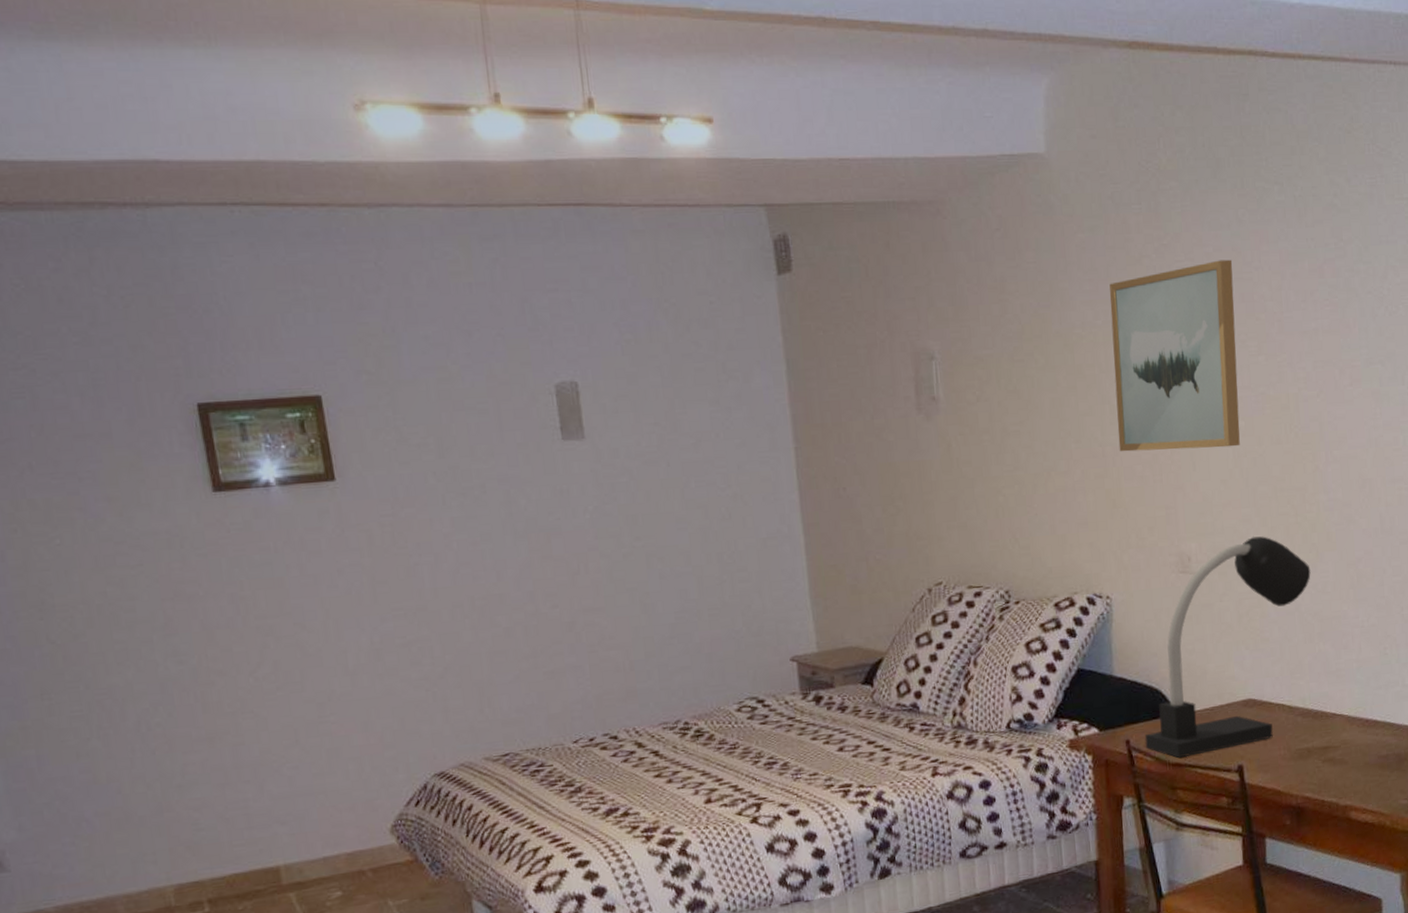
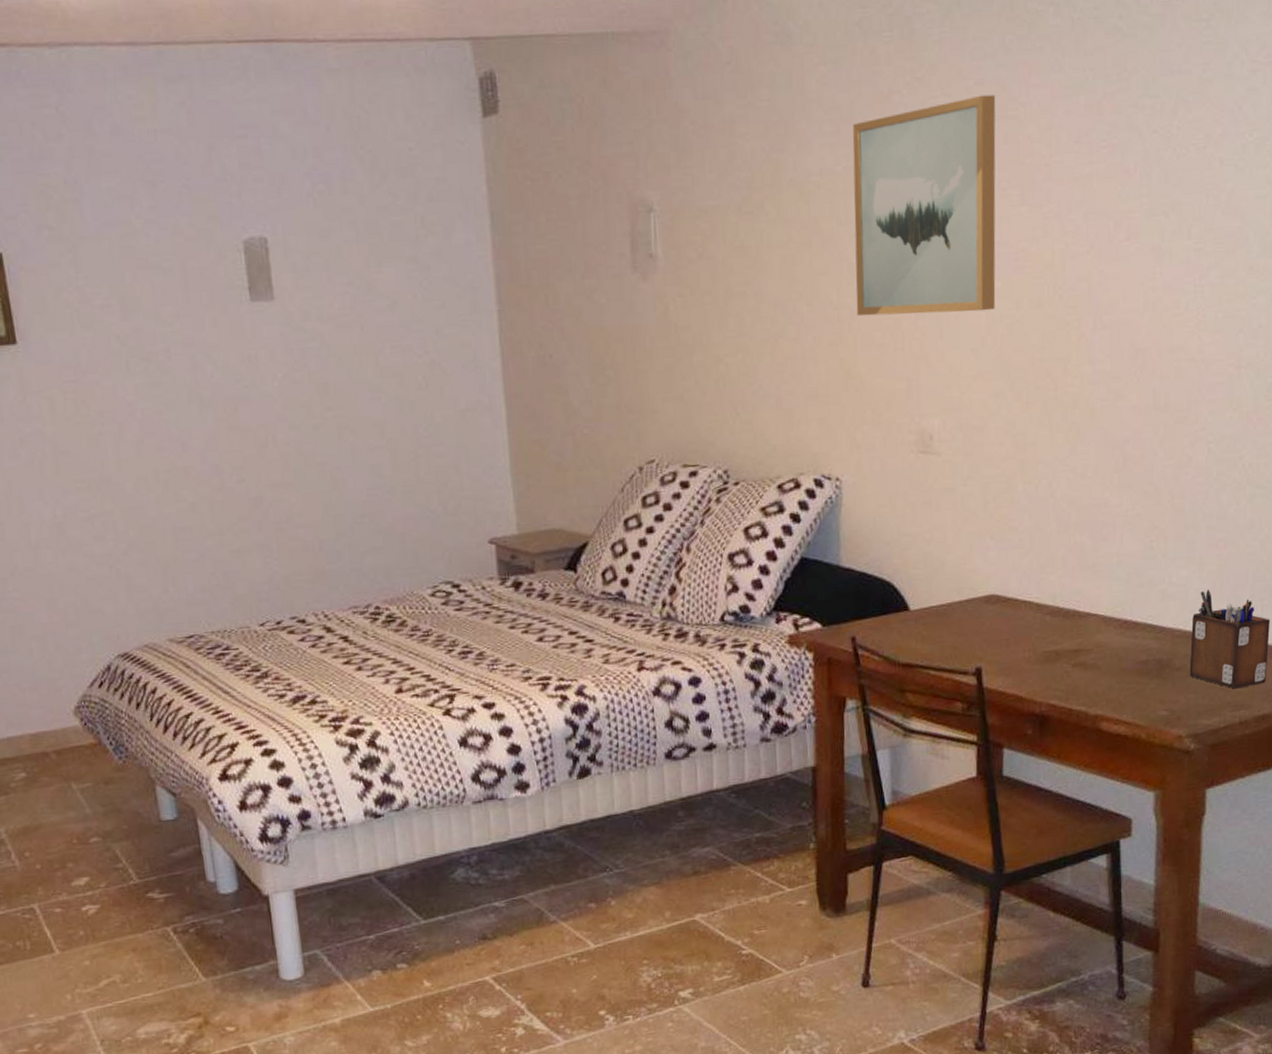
desk lamp: present [1144,536,1311,759] -> none [872,412,1070,659]

